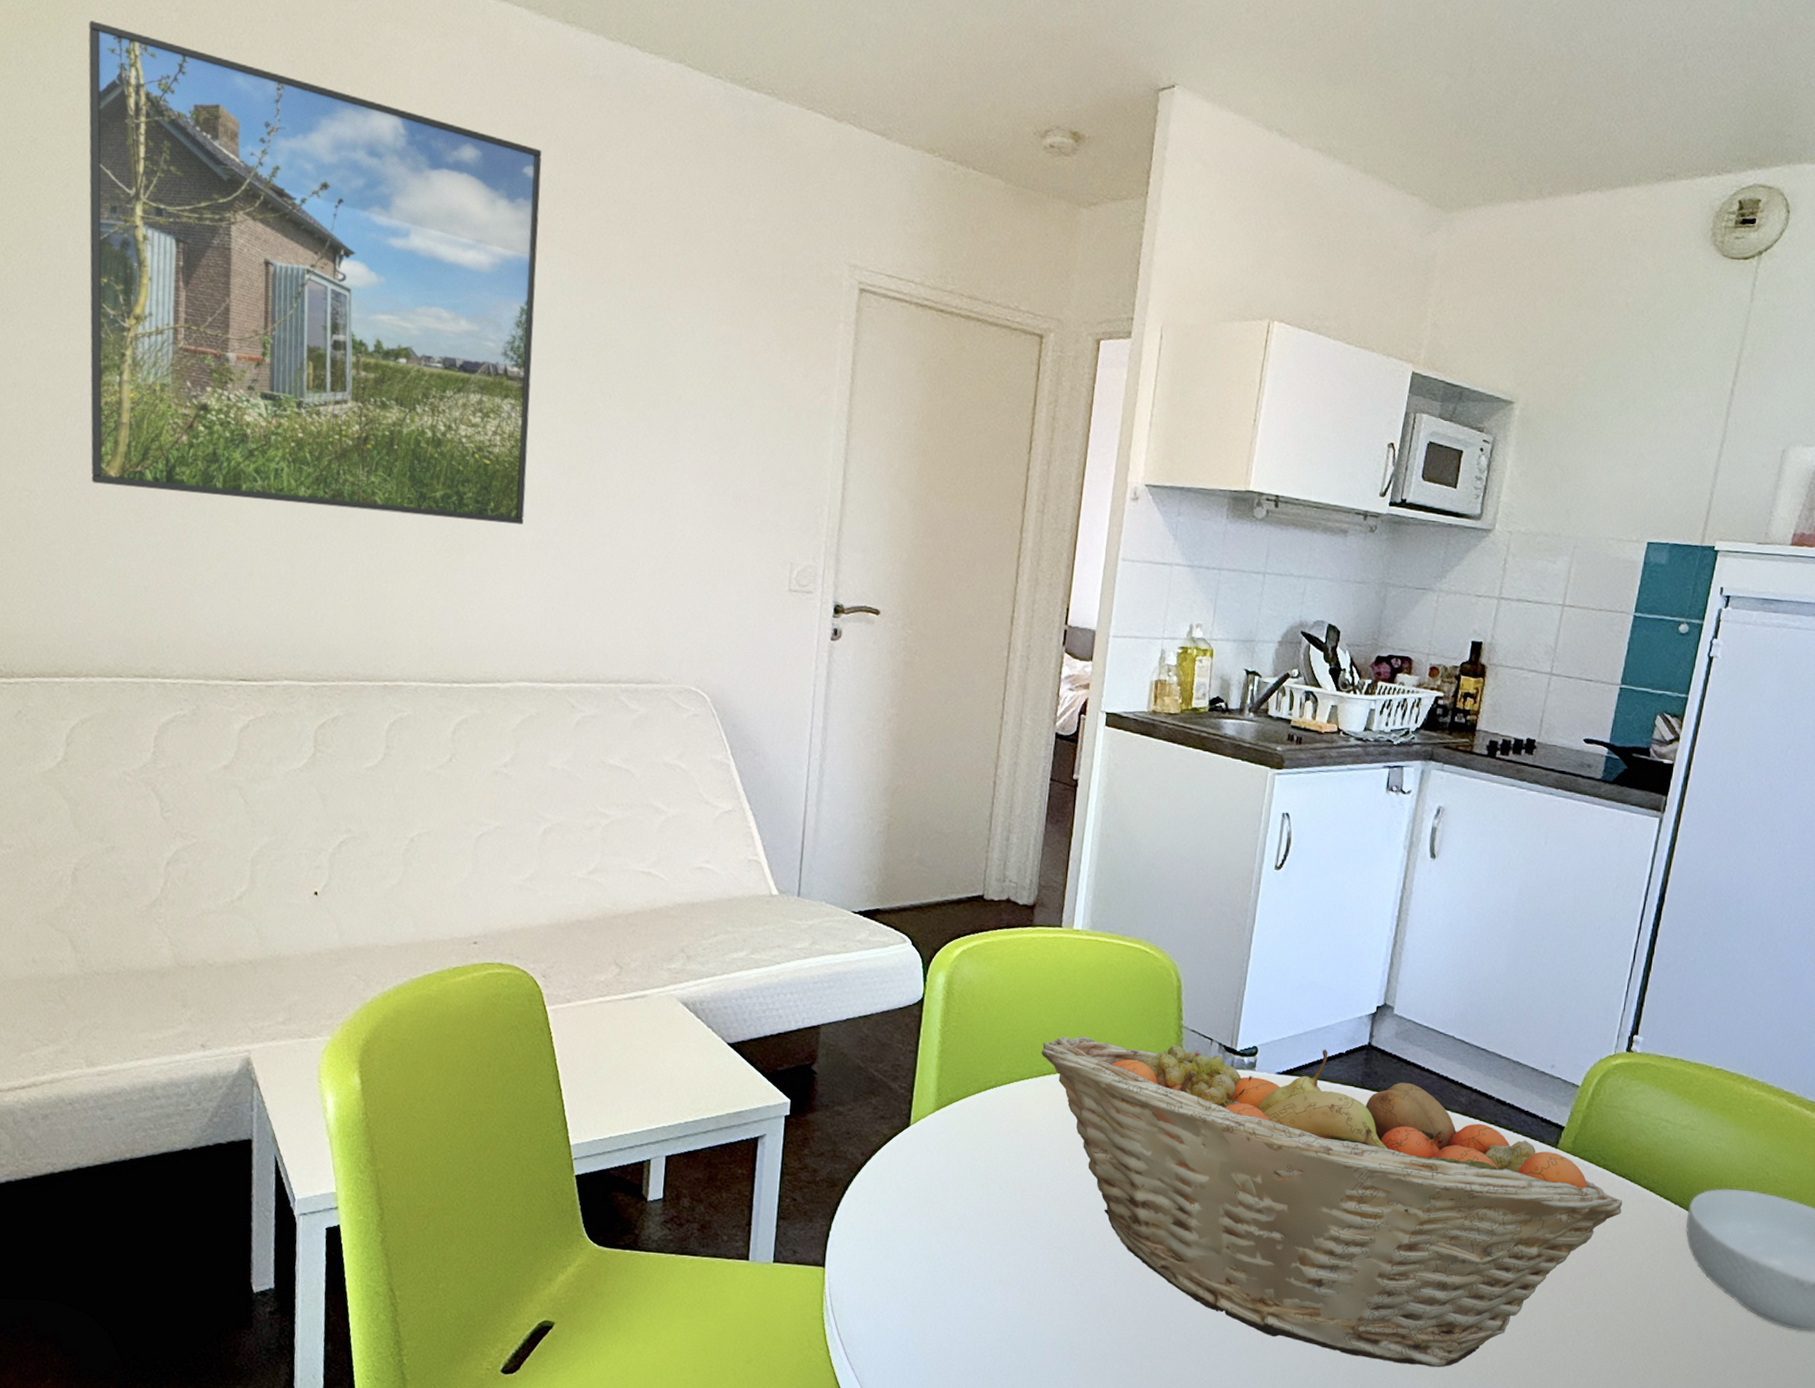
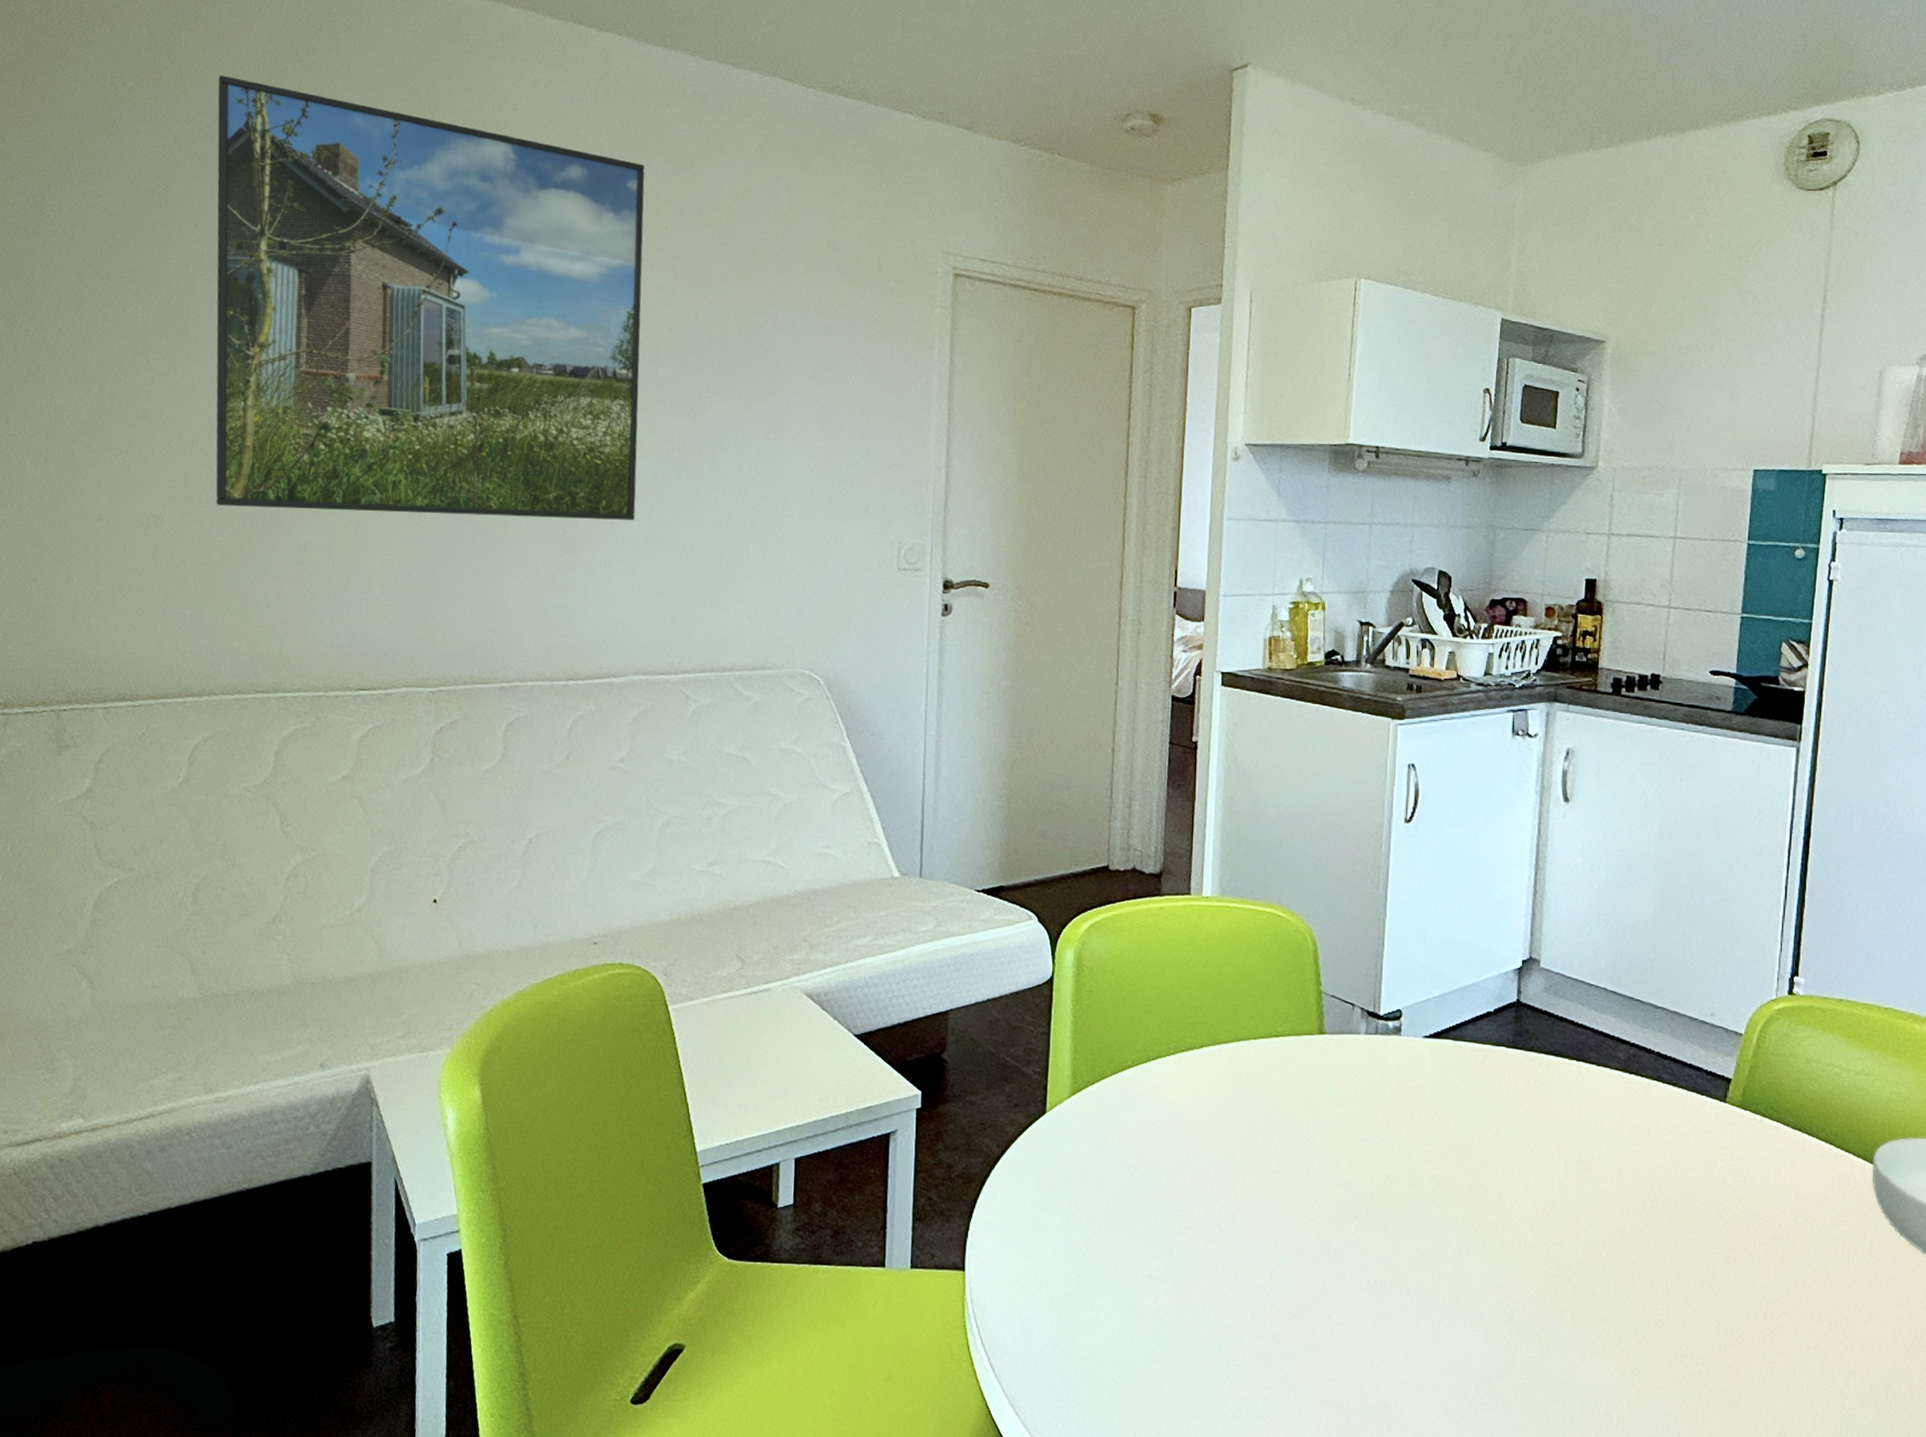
fruit basket: present [1041,1036,1623,1368] -> none [1177,1008,1802,1351]

